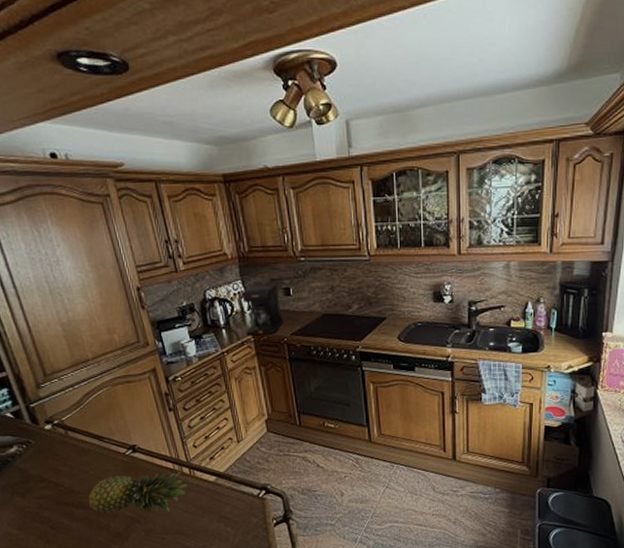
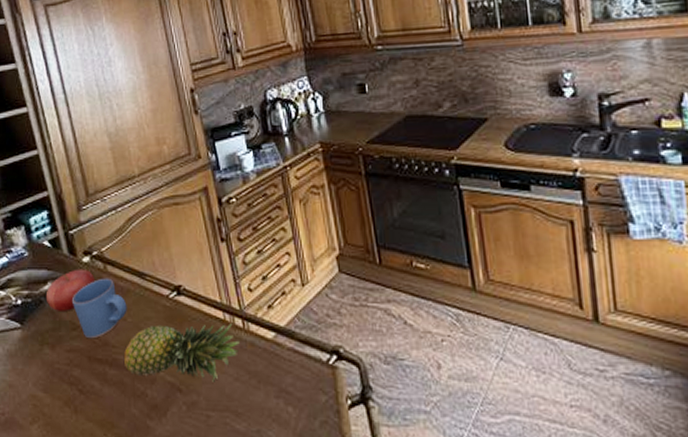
fruit: none [12,434,59,468] -> present [45,269,96,311]
mug: none [37,441,89,488] -> present [71,278,127,339]
coffee maker: present [241,283,283,336] -> none [307,79,358,146]

